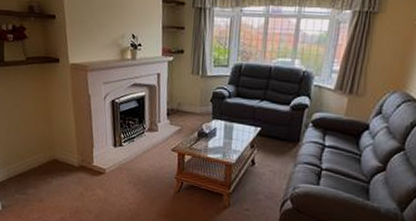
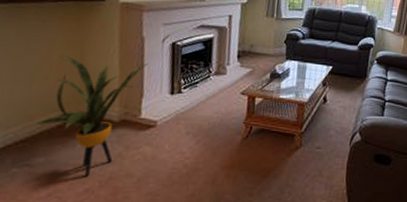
house plant: none [26,110,94,208] -> present [36,56,148,177]

